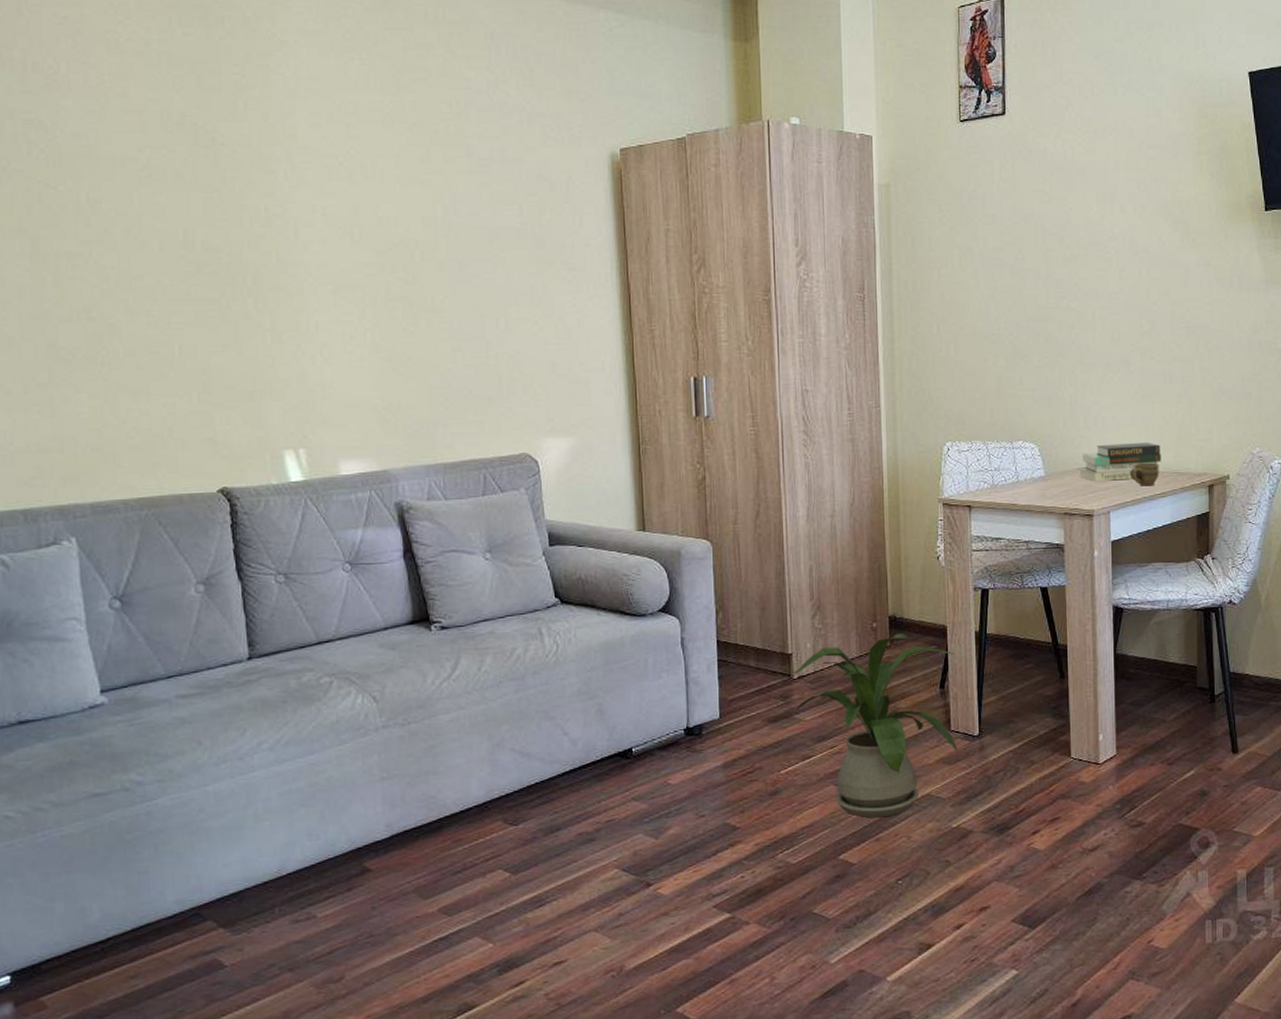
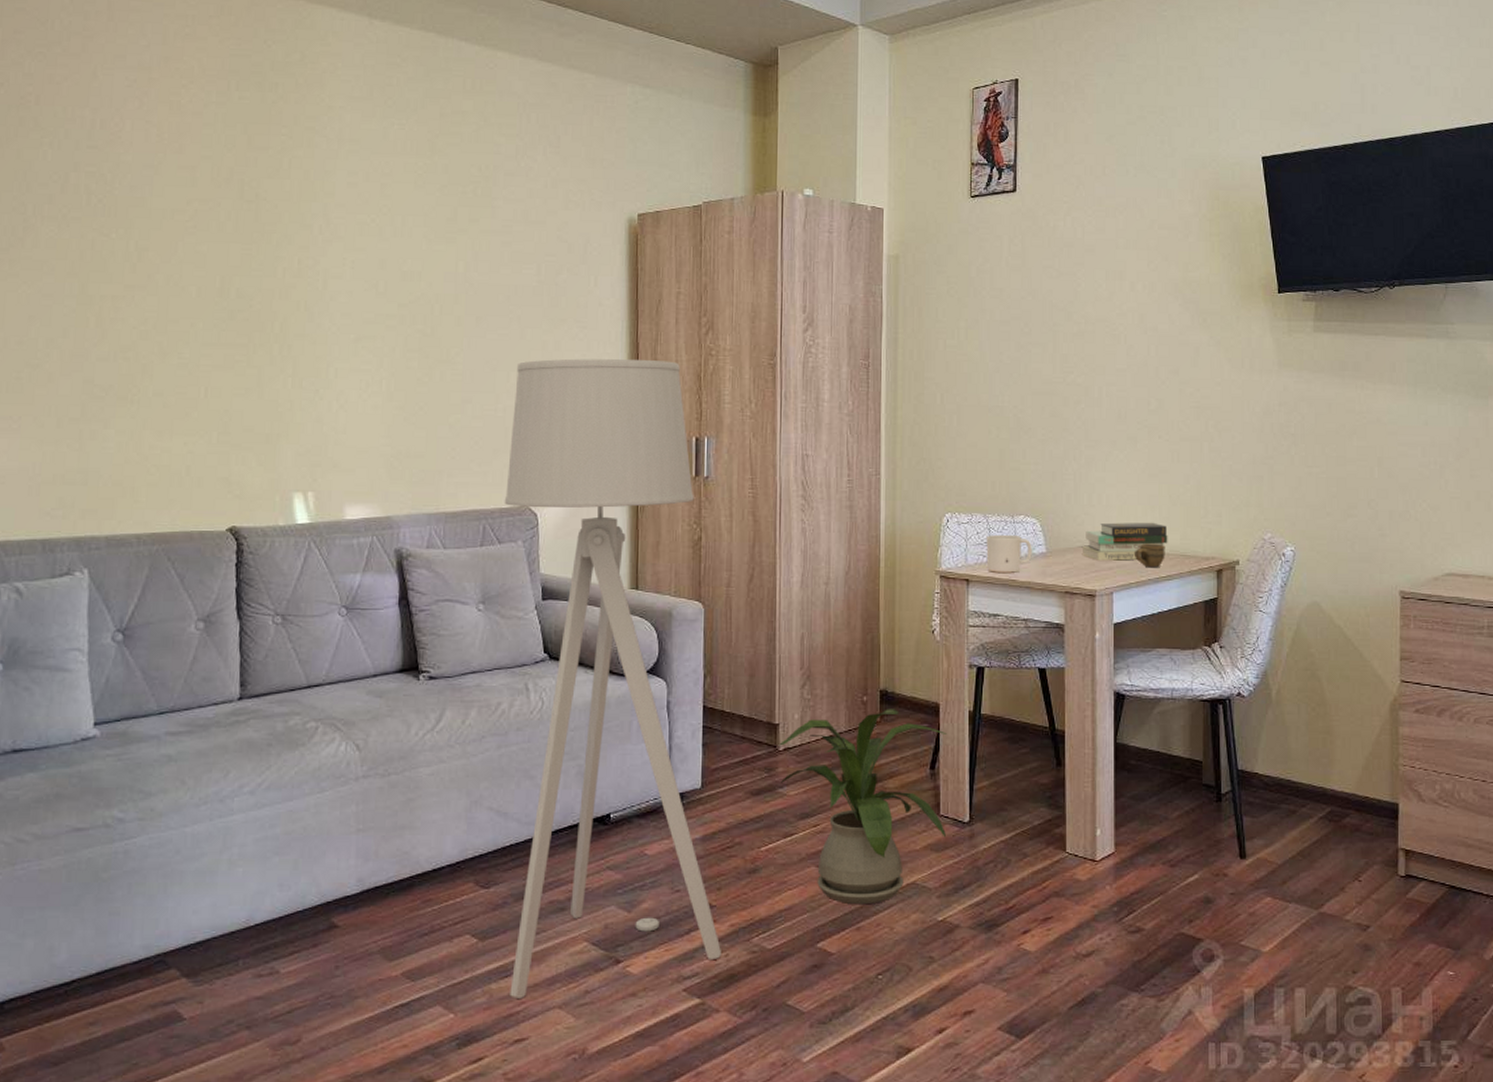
floor lamp: none [503,300,748,925] -> present [504,358,721,998]
mug: none [986,460,1031,498] -> present [986,534,1032,573]

